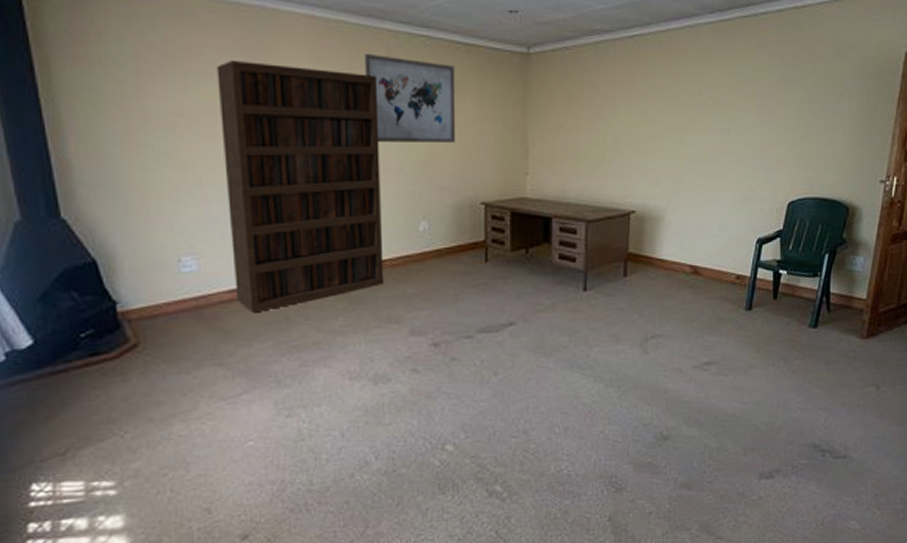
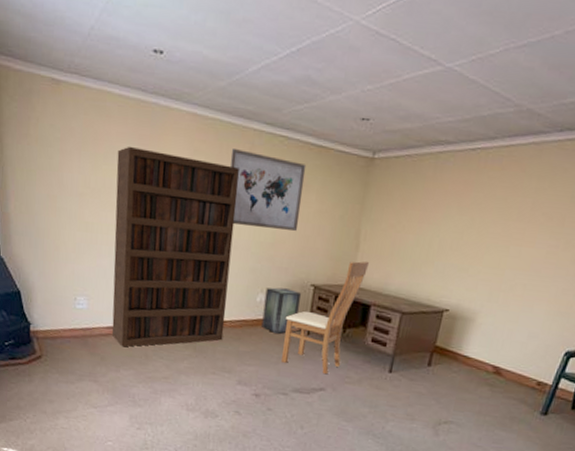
storage box: none [429,211,472,266] -> present [261,287,302,334]
chair: none [458,168,543,306] -> present [282,261,370,375]

